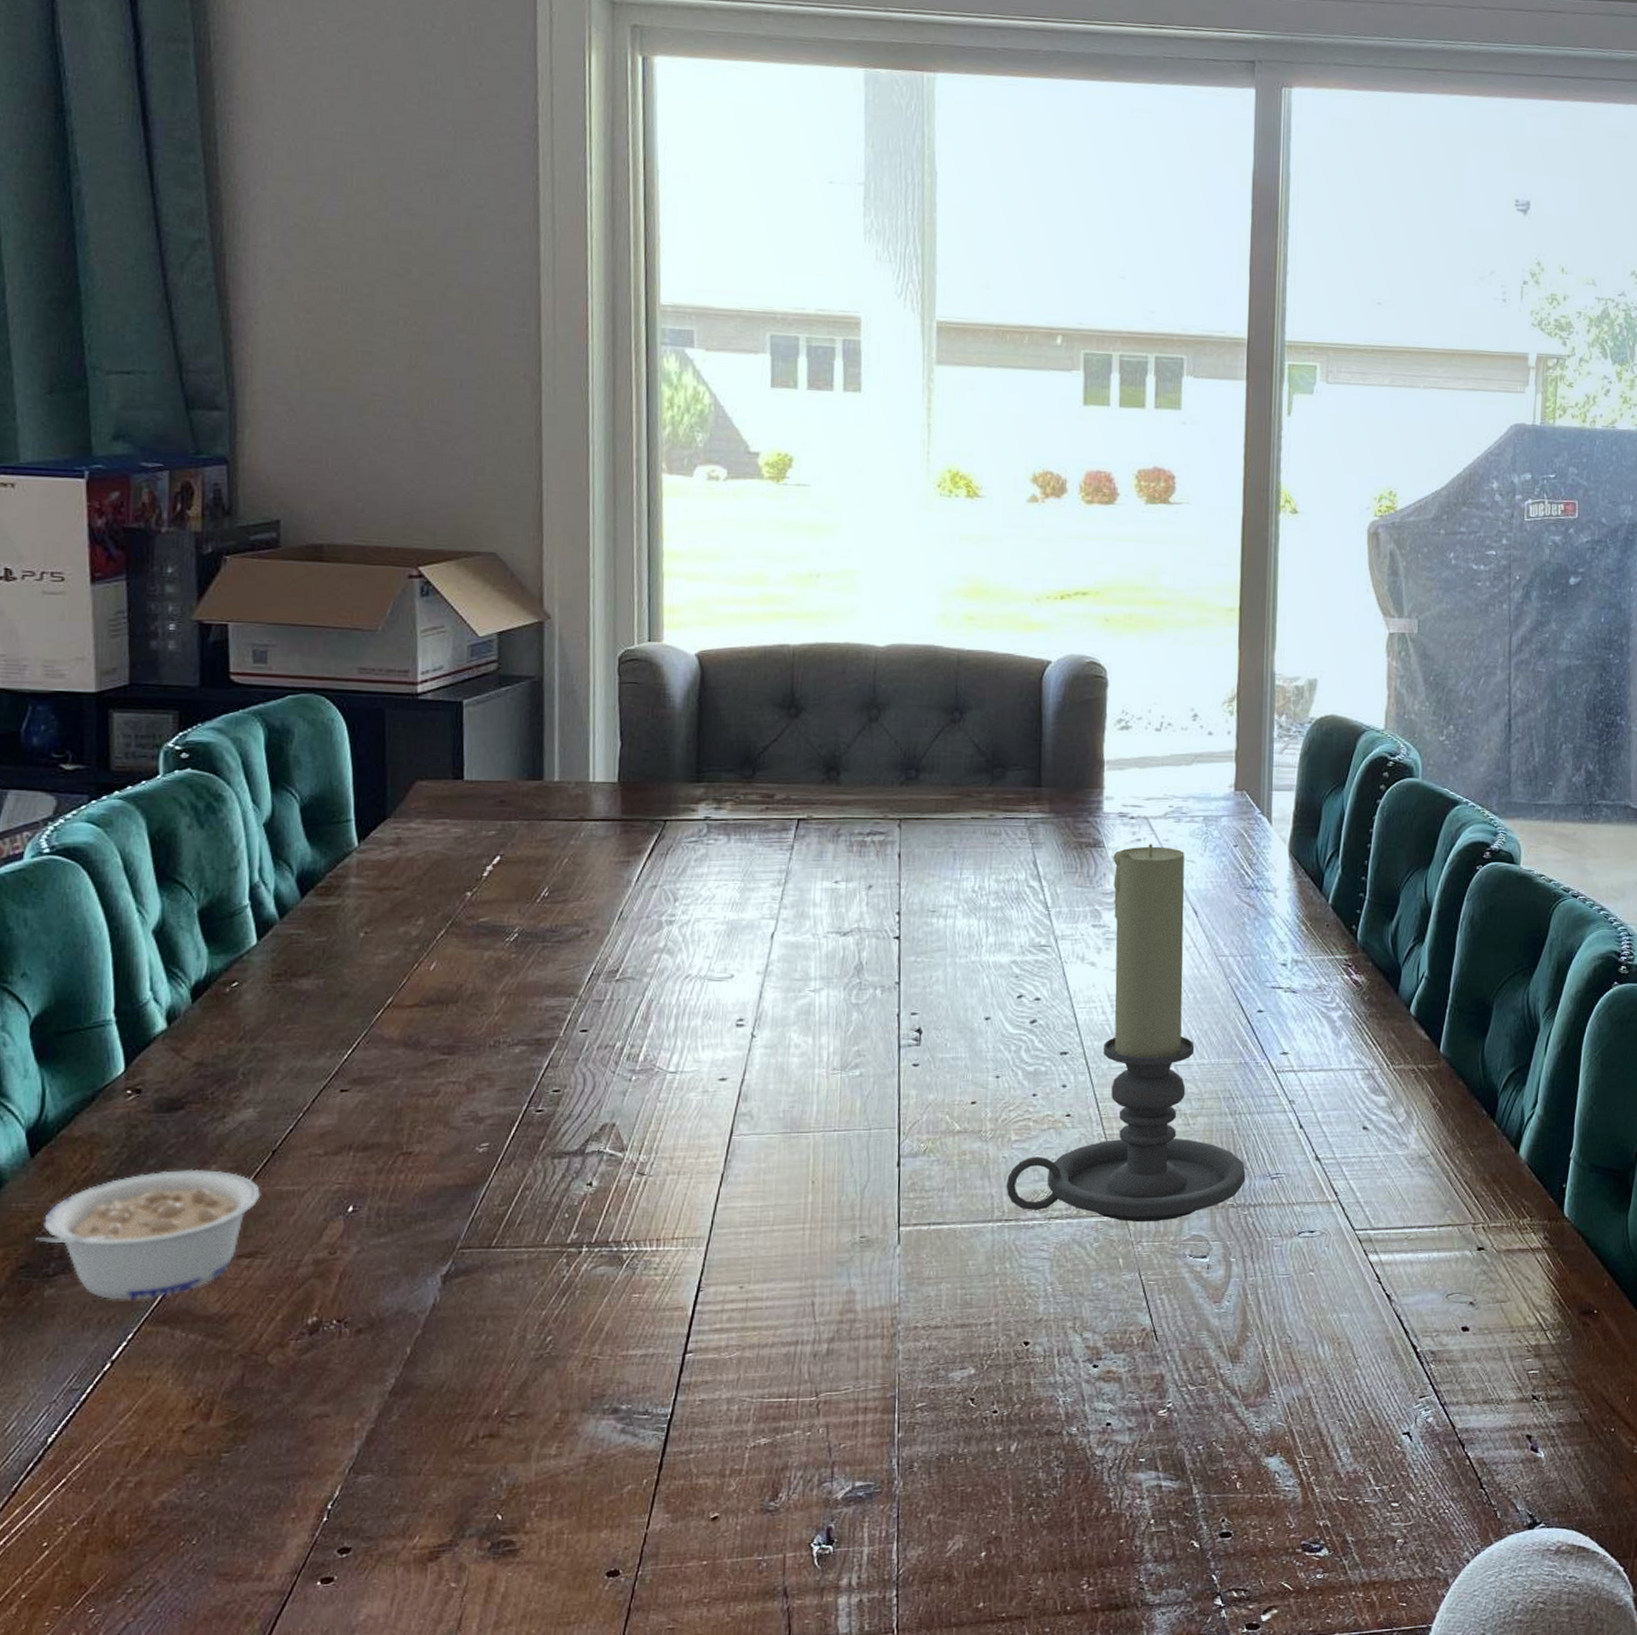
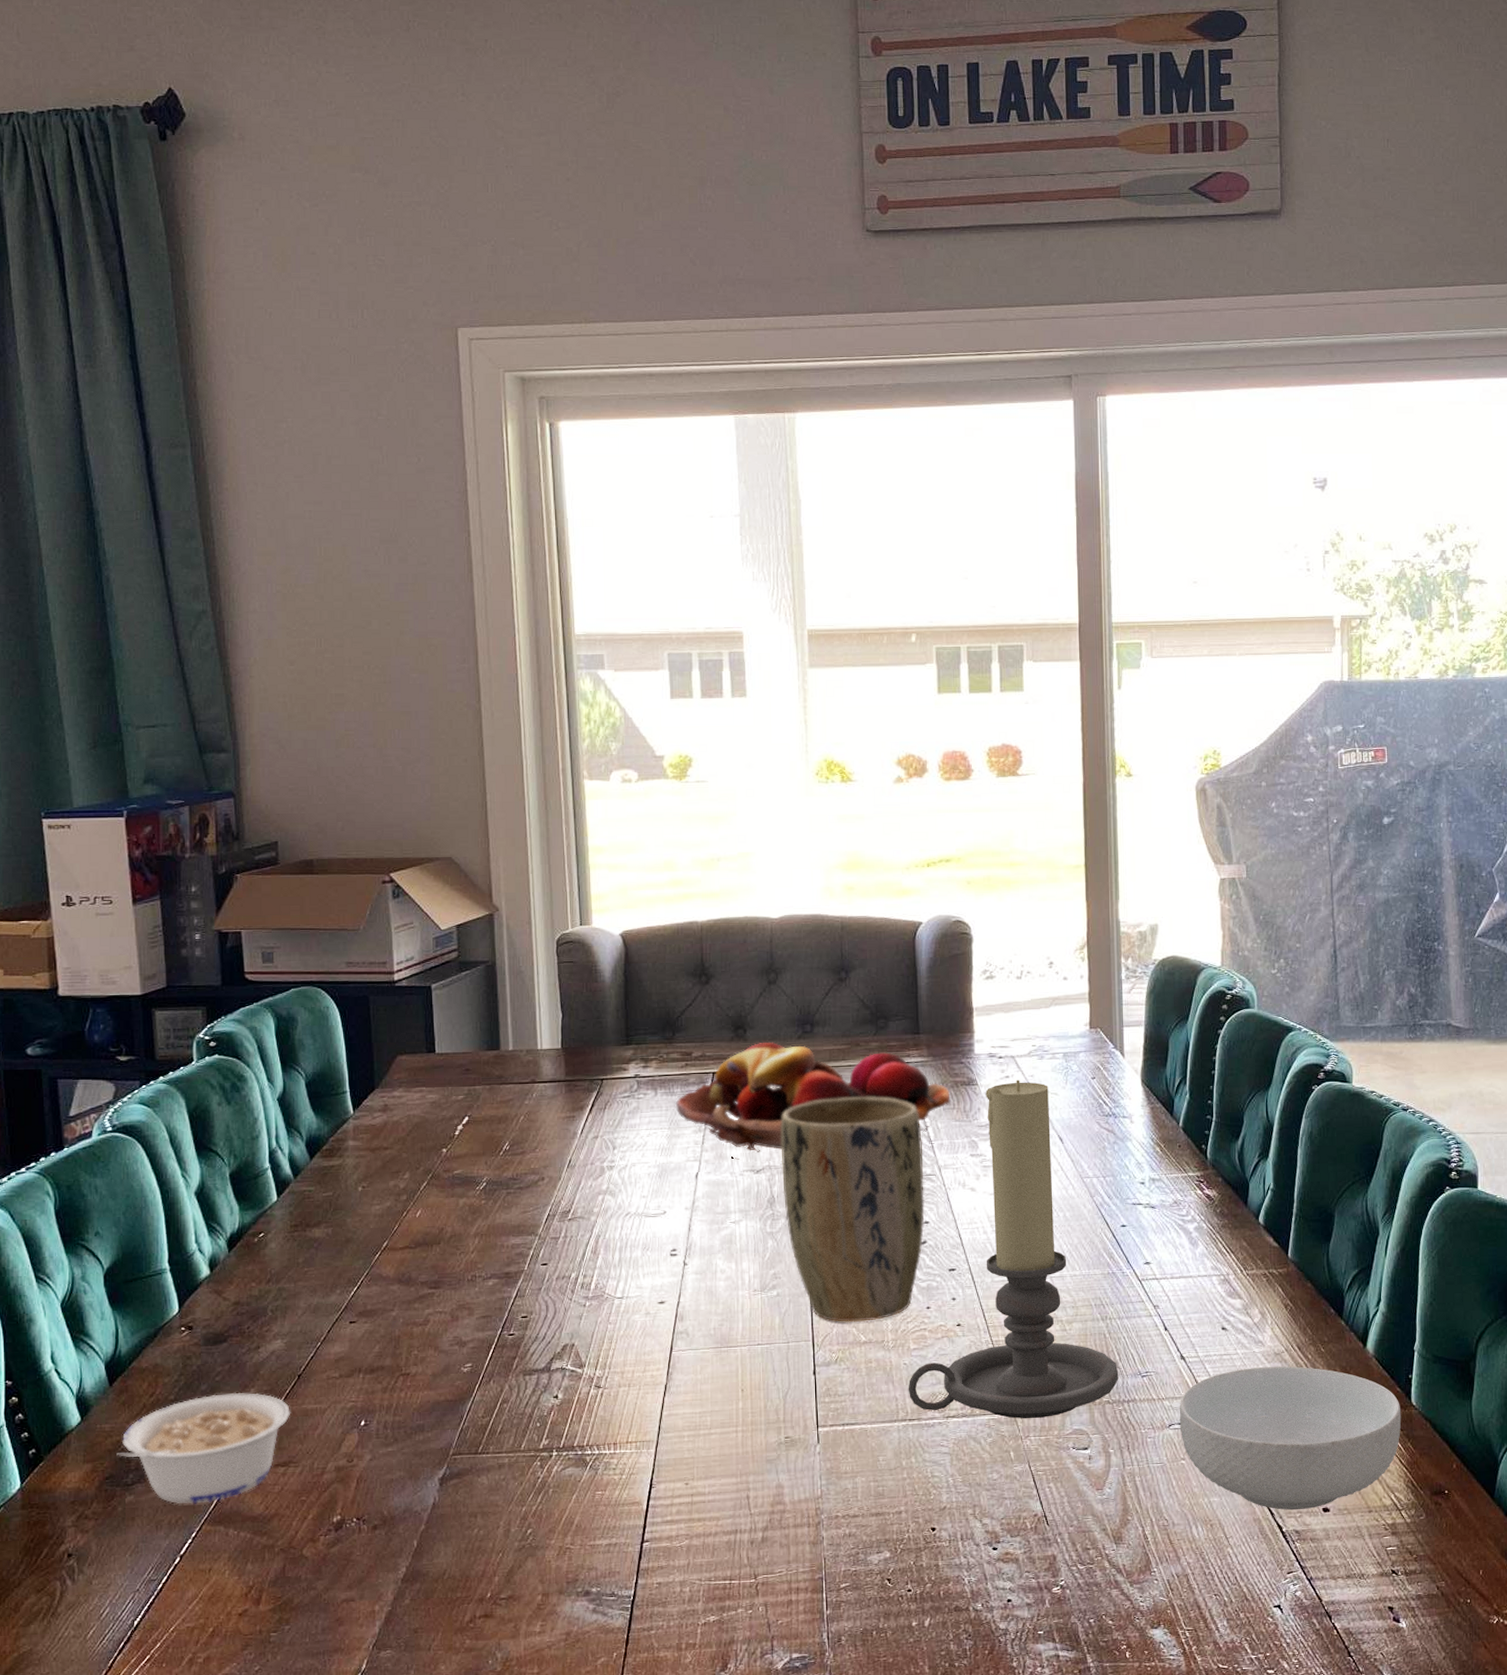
fruit basket: none [751,788,1073,920] -> present [675,1042,951,1160]
plant pot: none [872,854,1039,1109] -> present [780,1097,925,1323]
cereal bowl: none [1310,1172,1553,1329] -> present [1179,1366,1402,1511]

